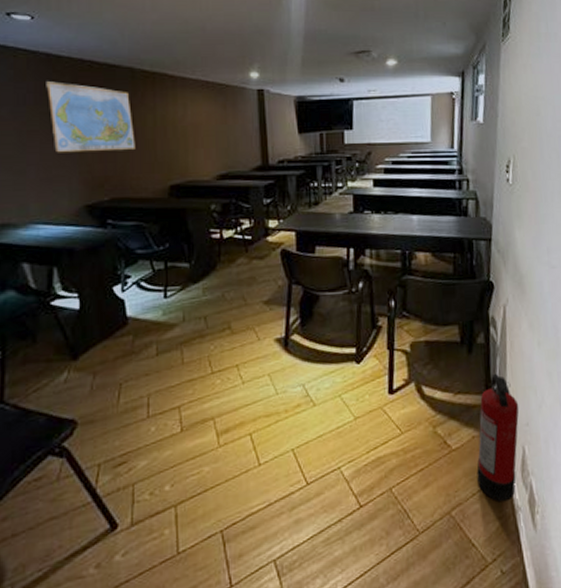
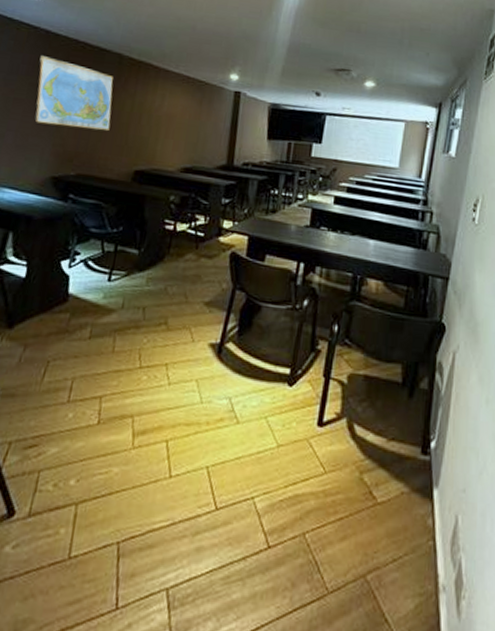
fire extinguisher: present [477,373,519,502] -> none [400,425,457,577]

